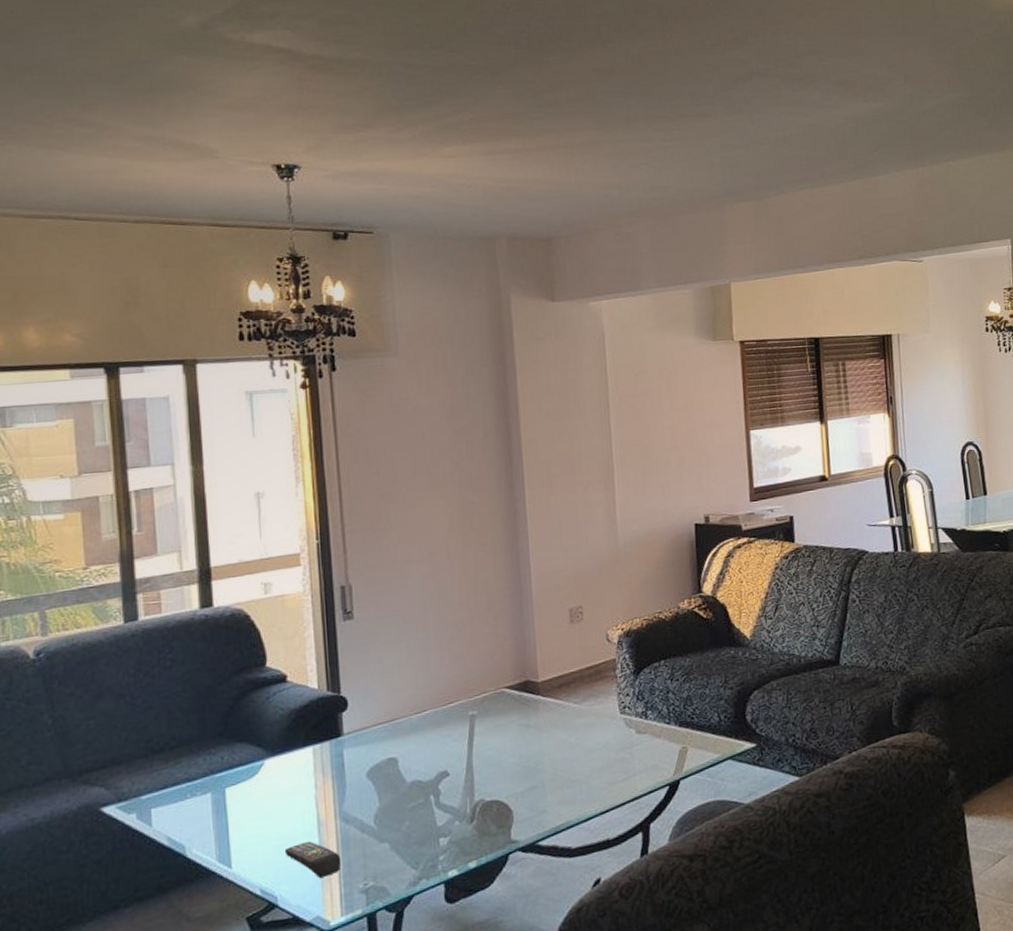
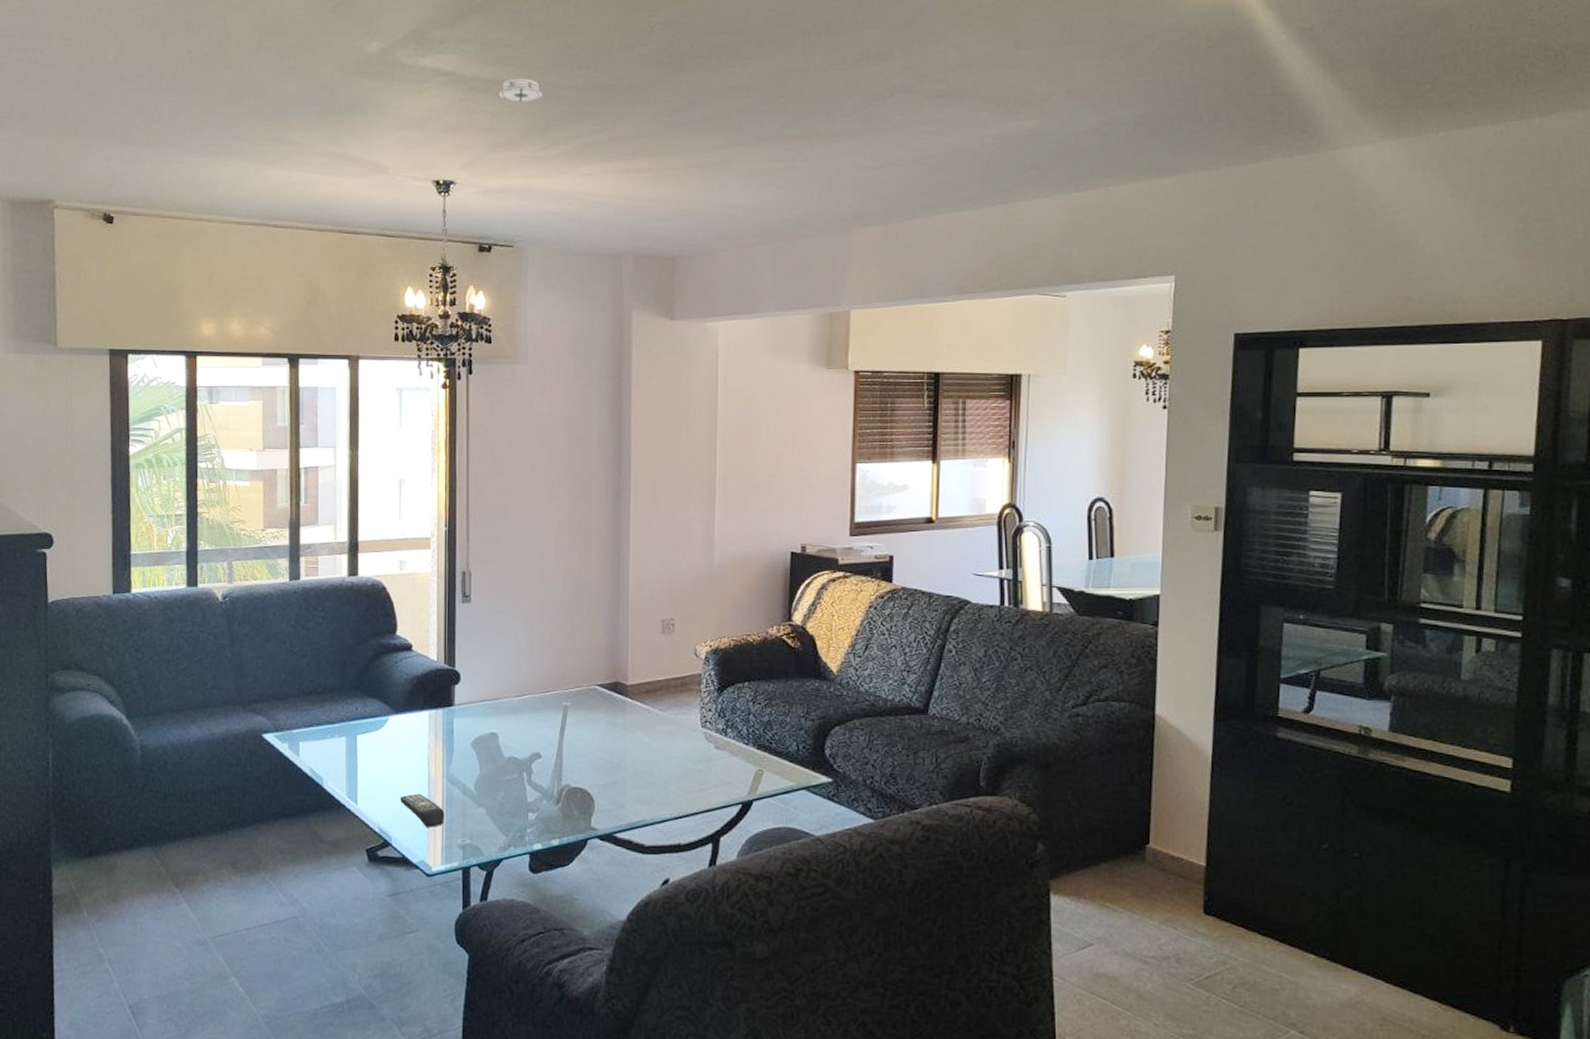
smoke detector: none [341,58,394,82] -> present [497,79,543,102]

